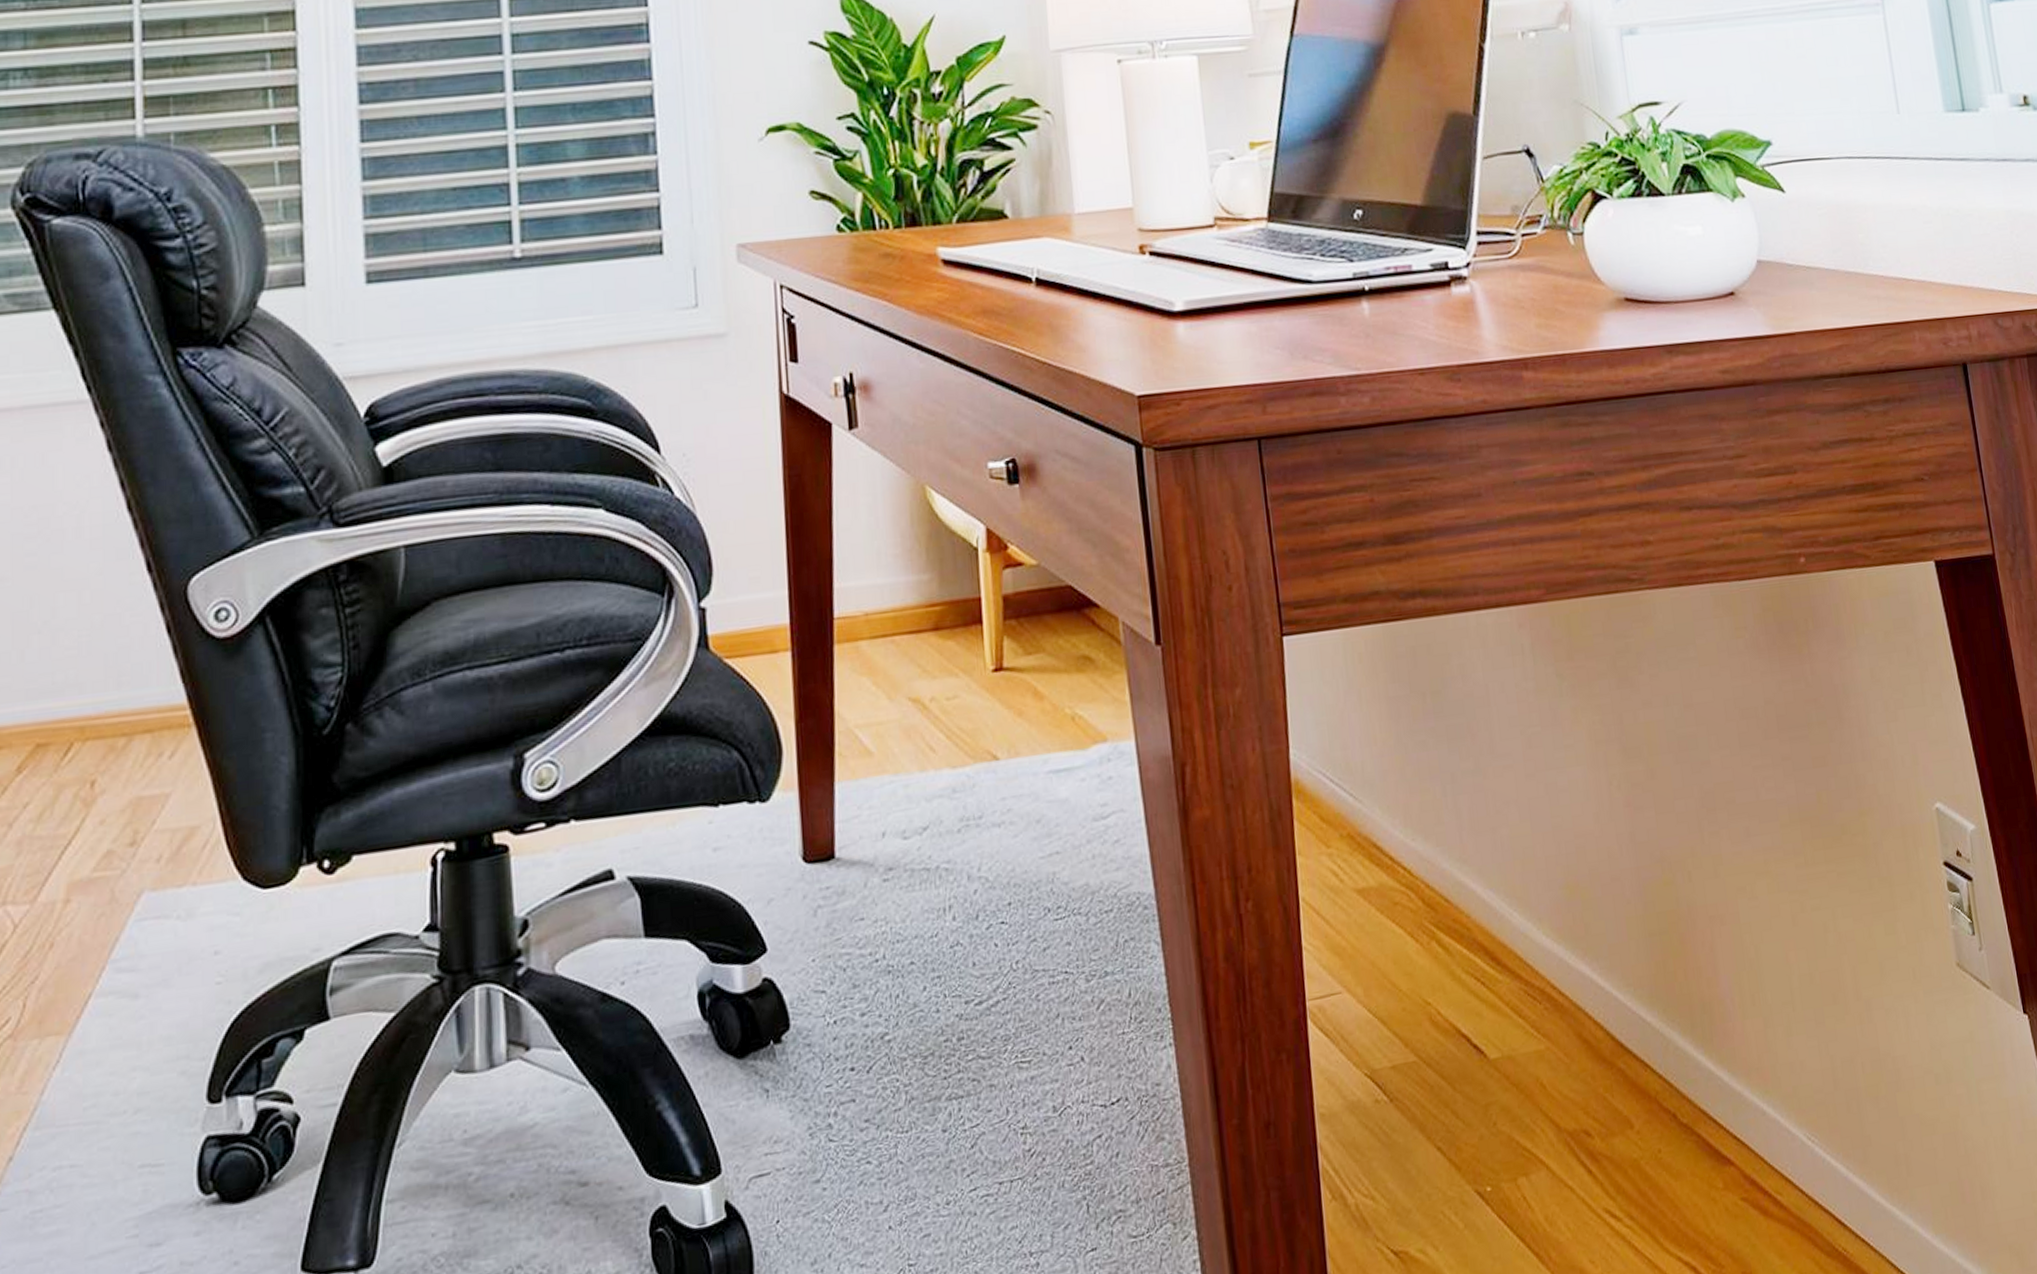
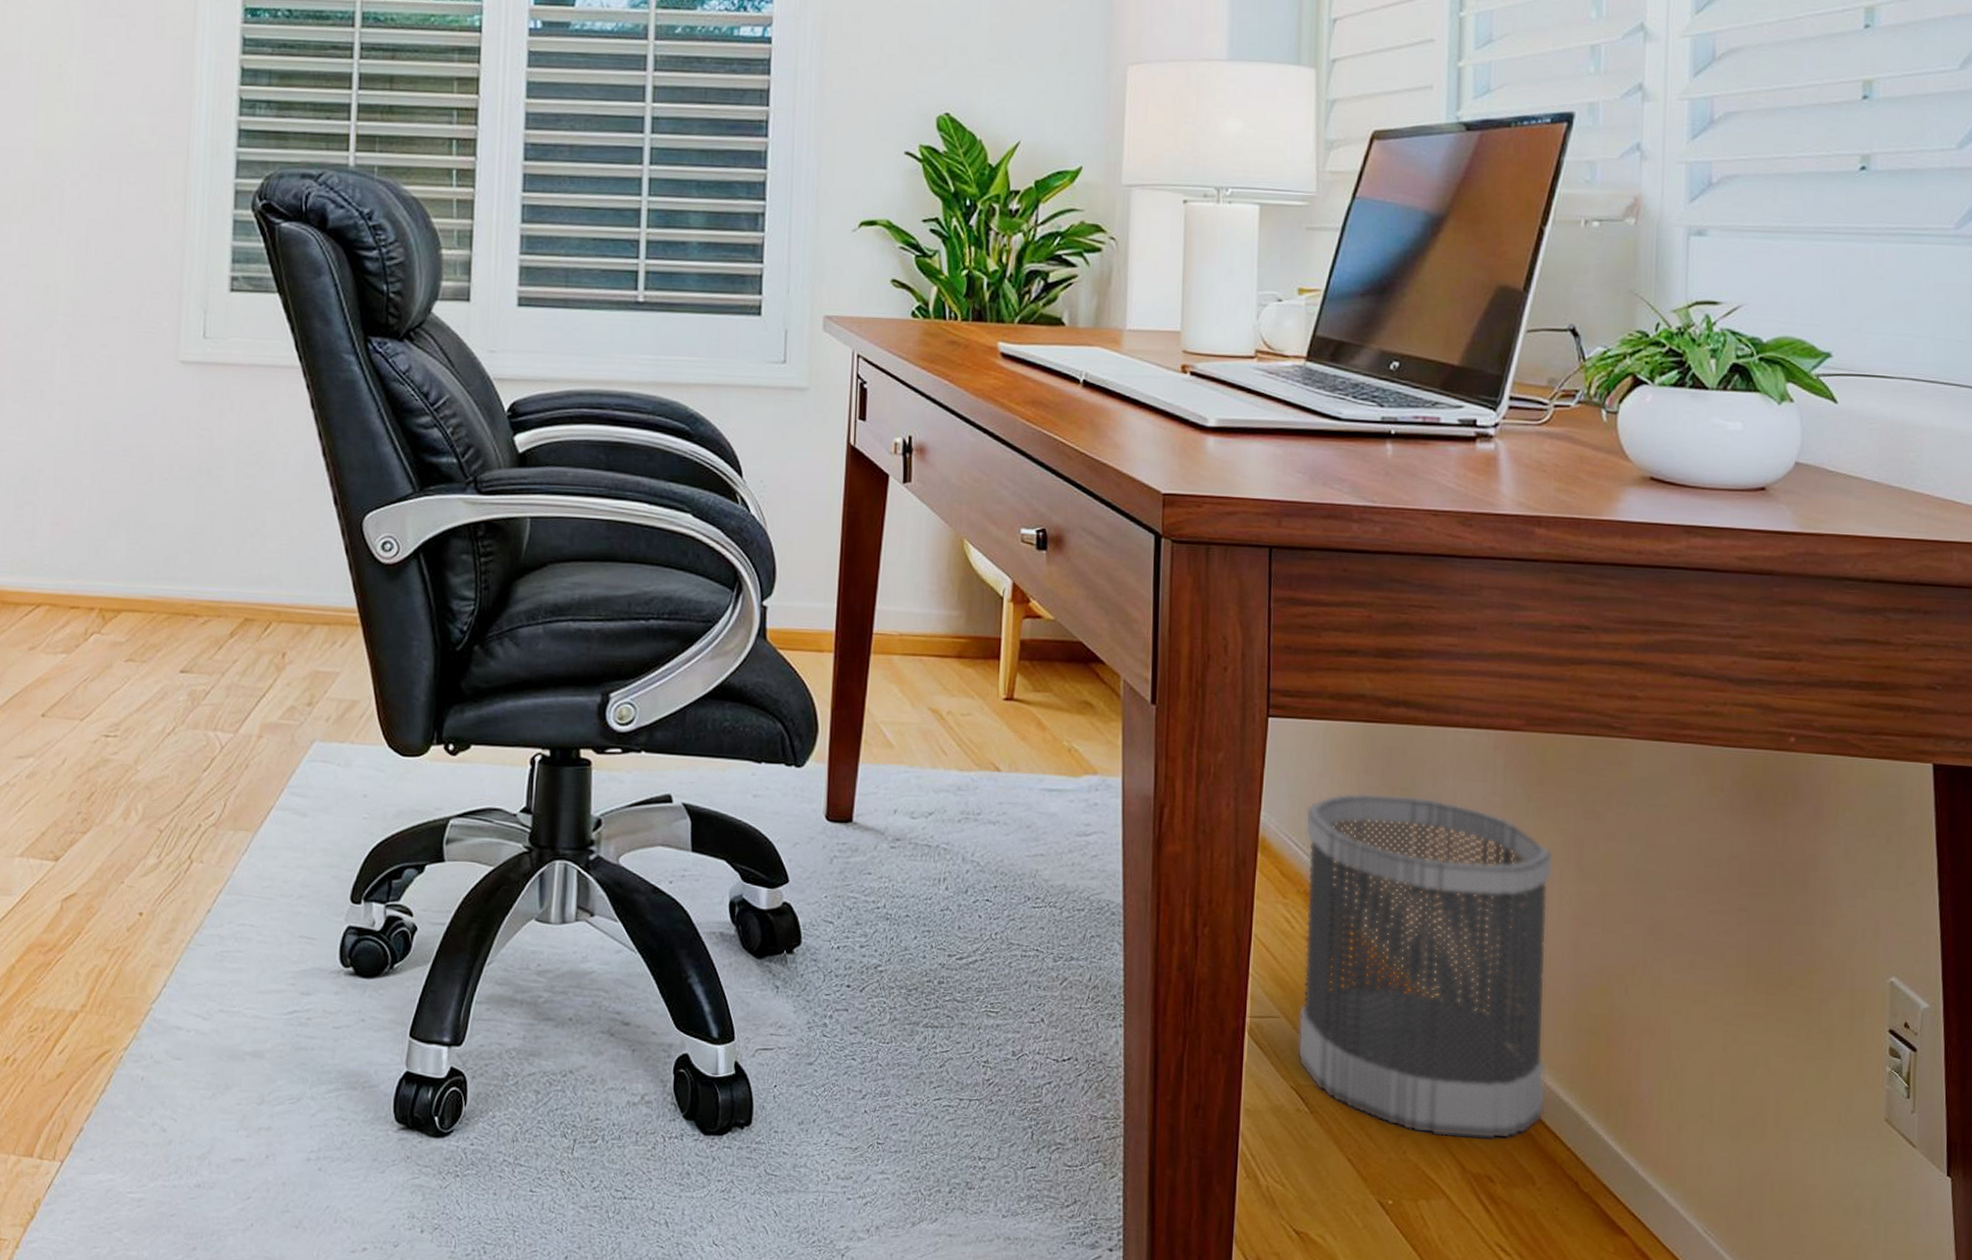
wastebasket: none [1336,697,1630,1097] -> present [1297,792,1553,1139]

